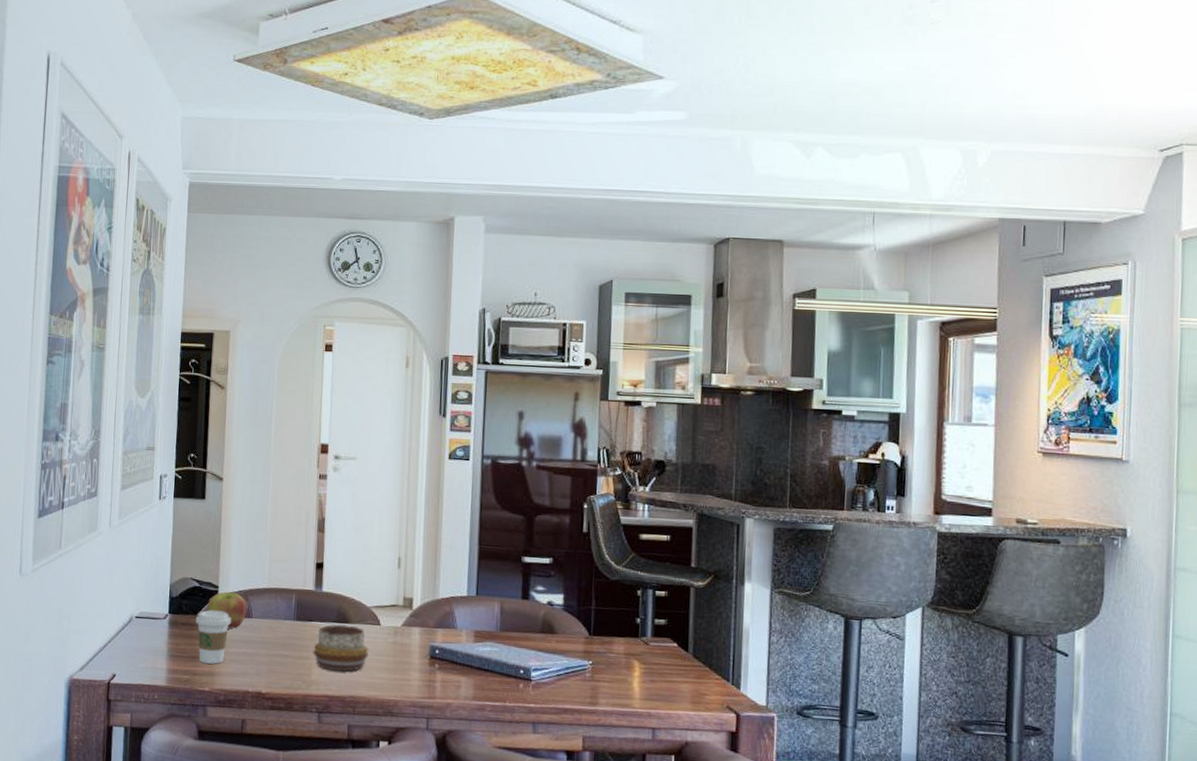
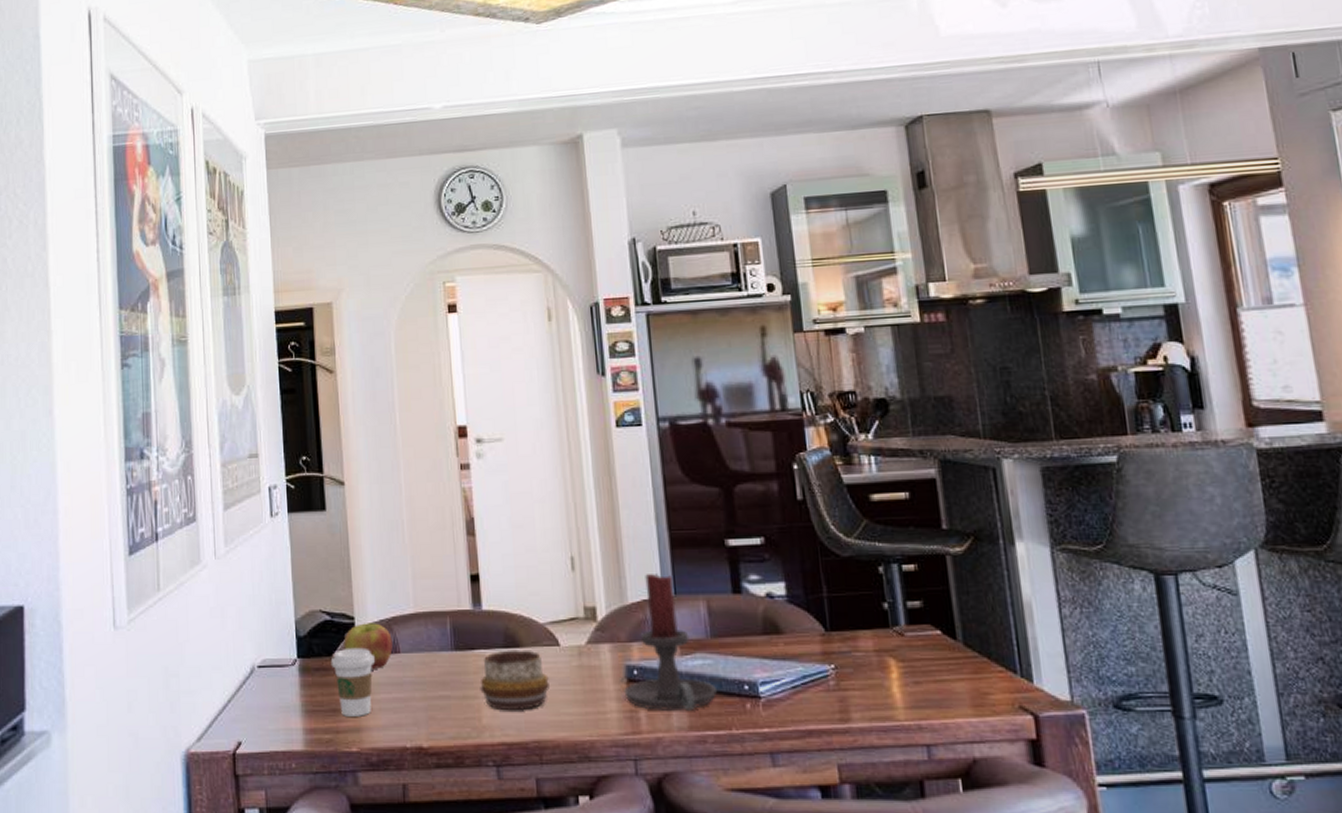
candle holder: none [426,577,499,685] -> present [624,574,718,711]

